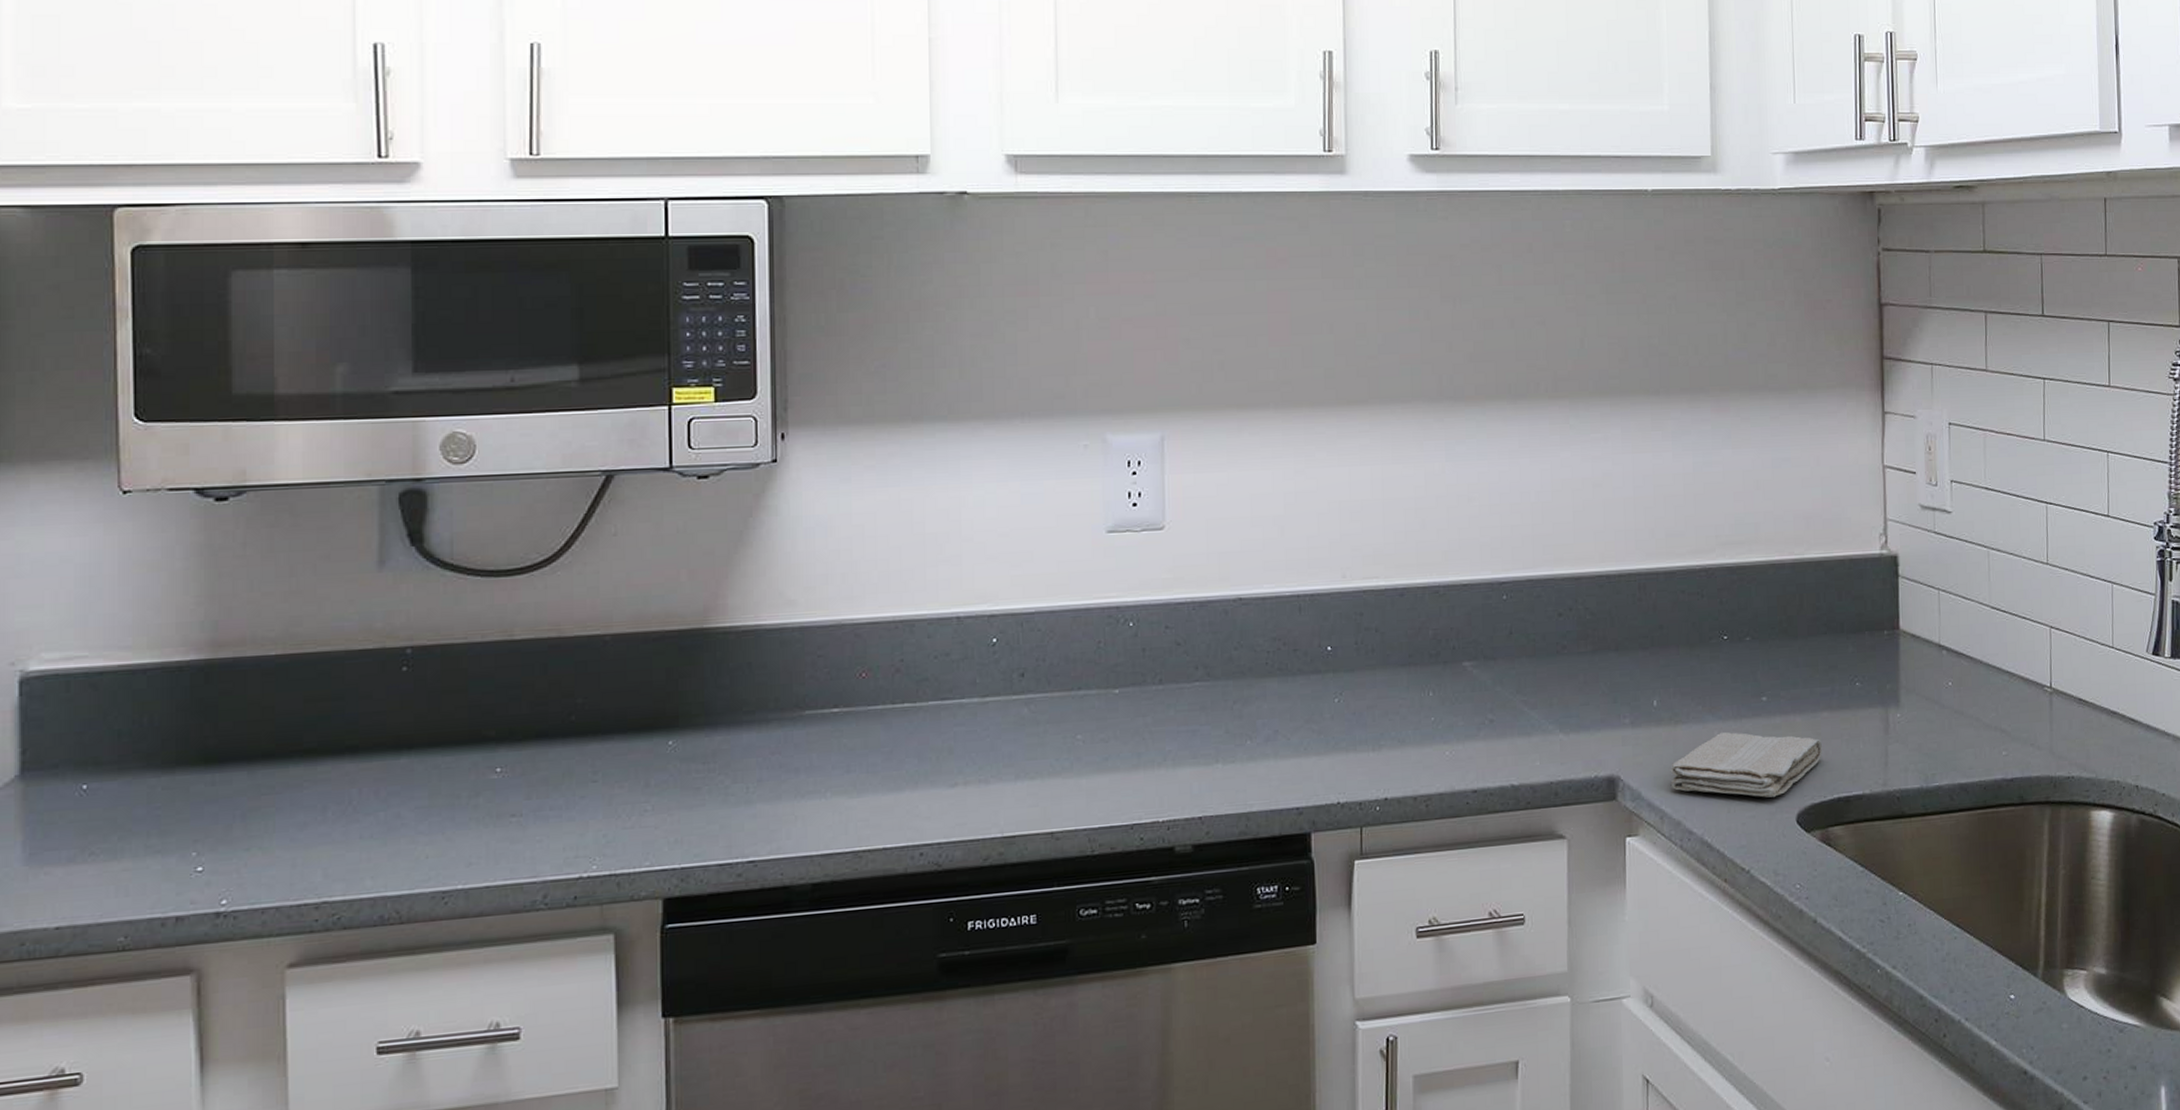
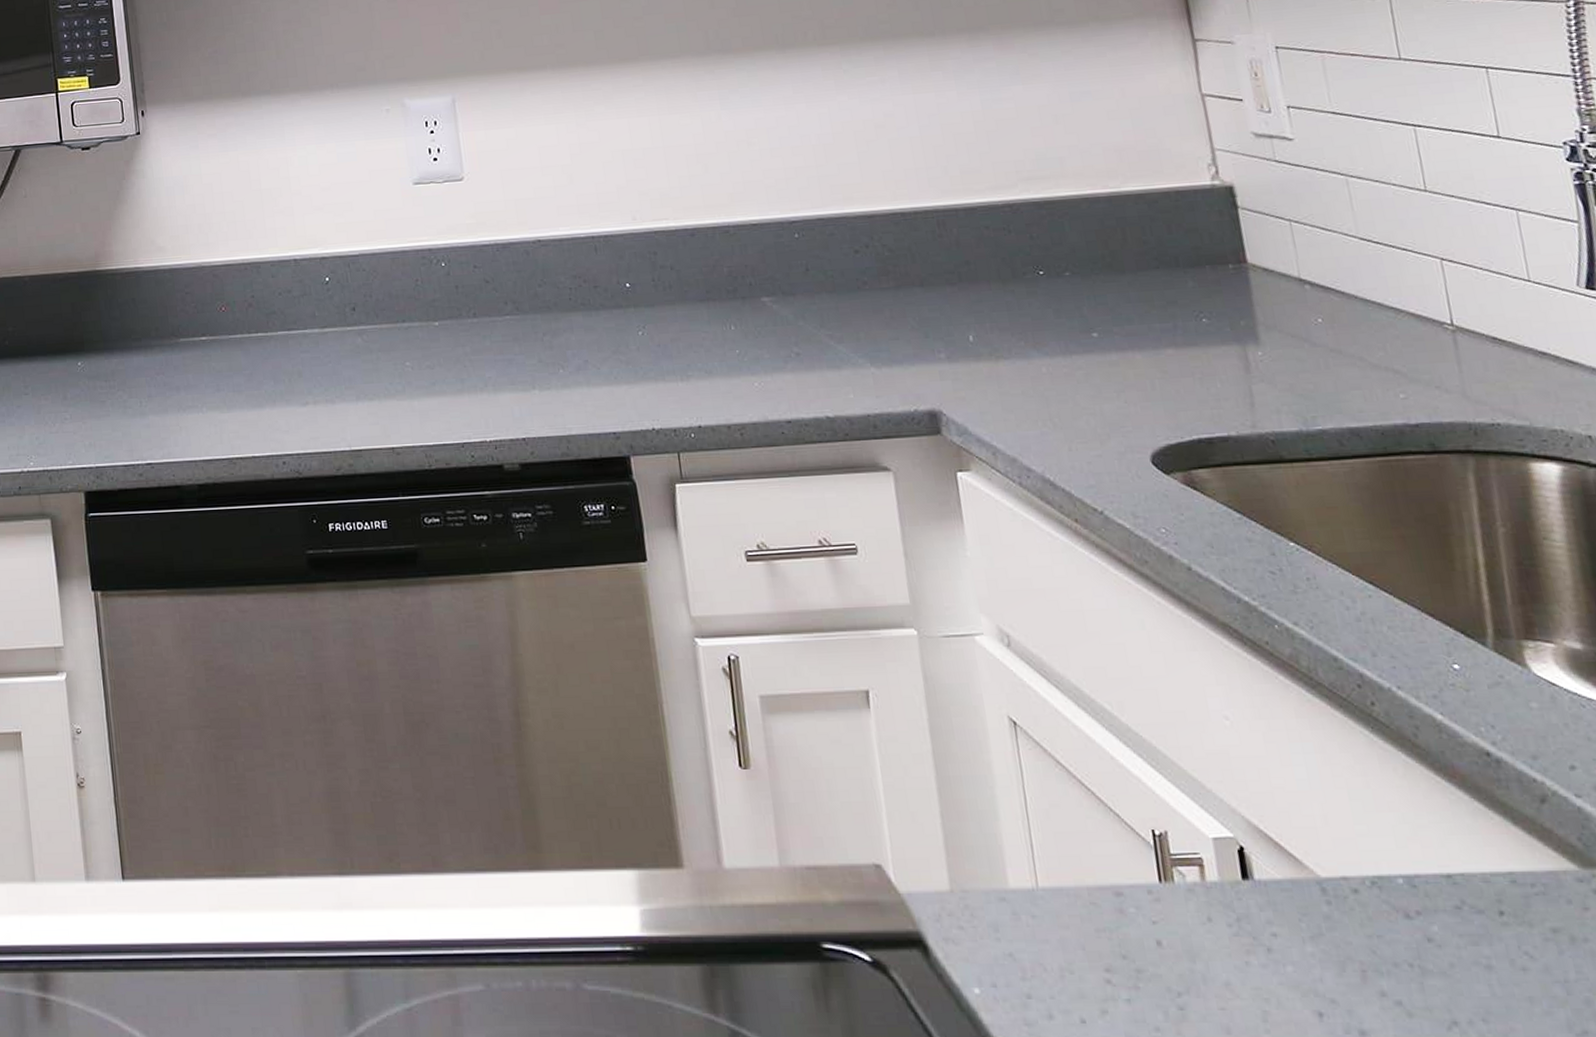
washcloth: present [1670,732,1822,798] -> none [996,368,1172,437]

